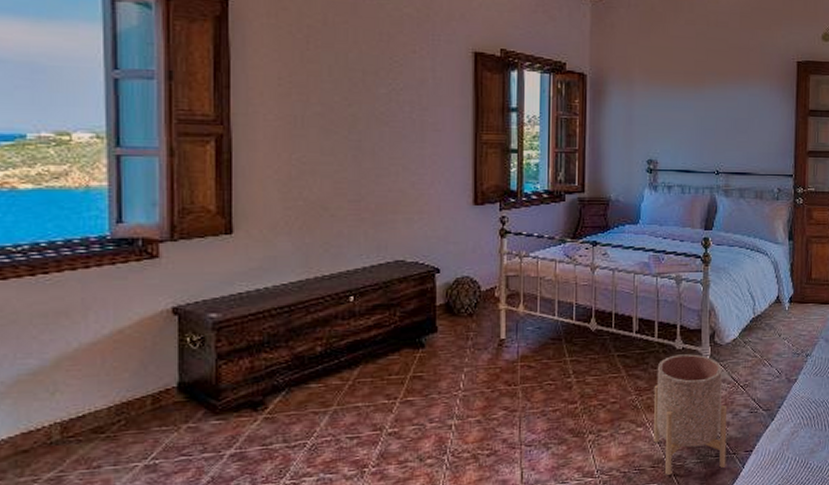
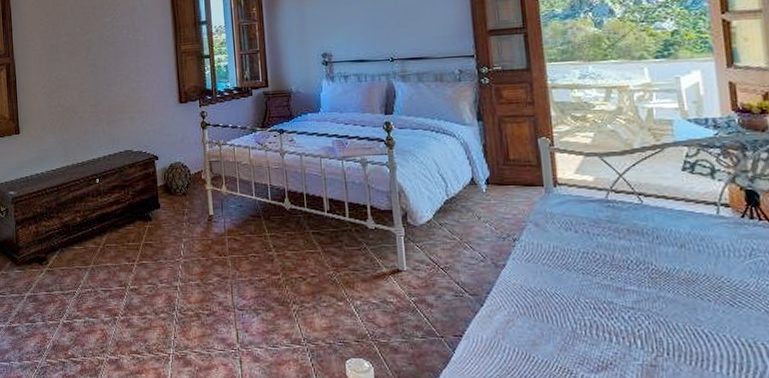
planter: present [654,354,727,475] -> none [351,234,434,351]

